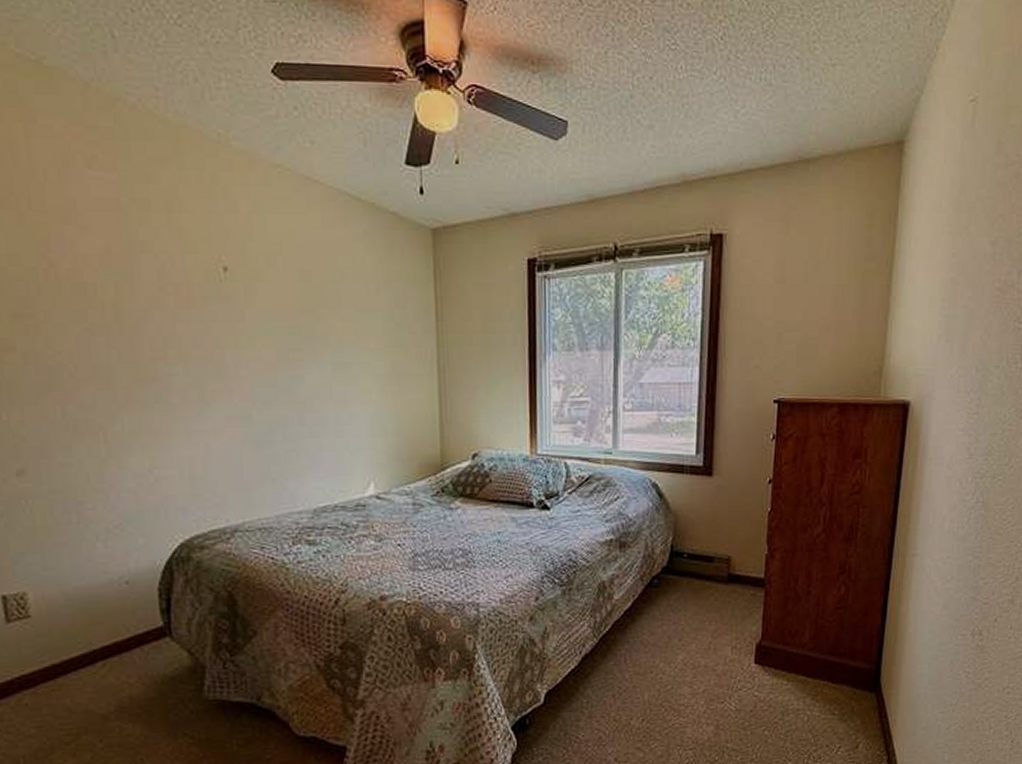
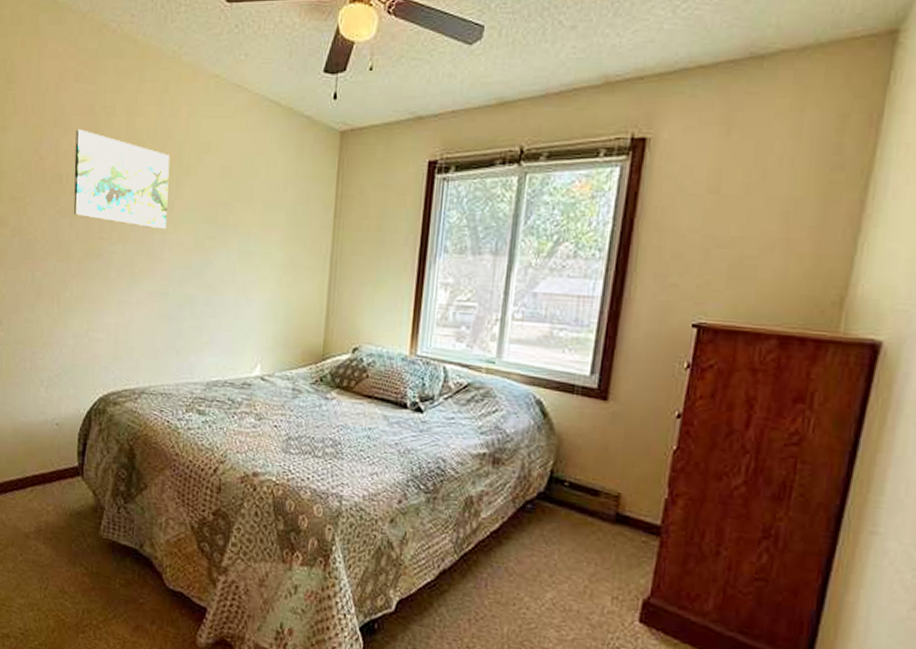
wall art: none [98,227,239,344] -> present [73,129,170,230]

